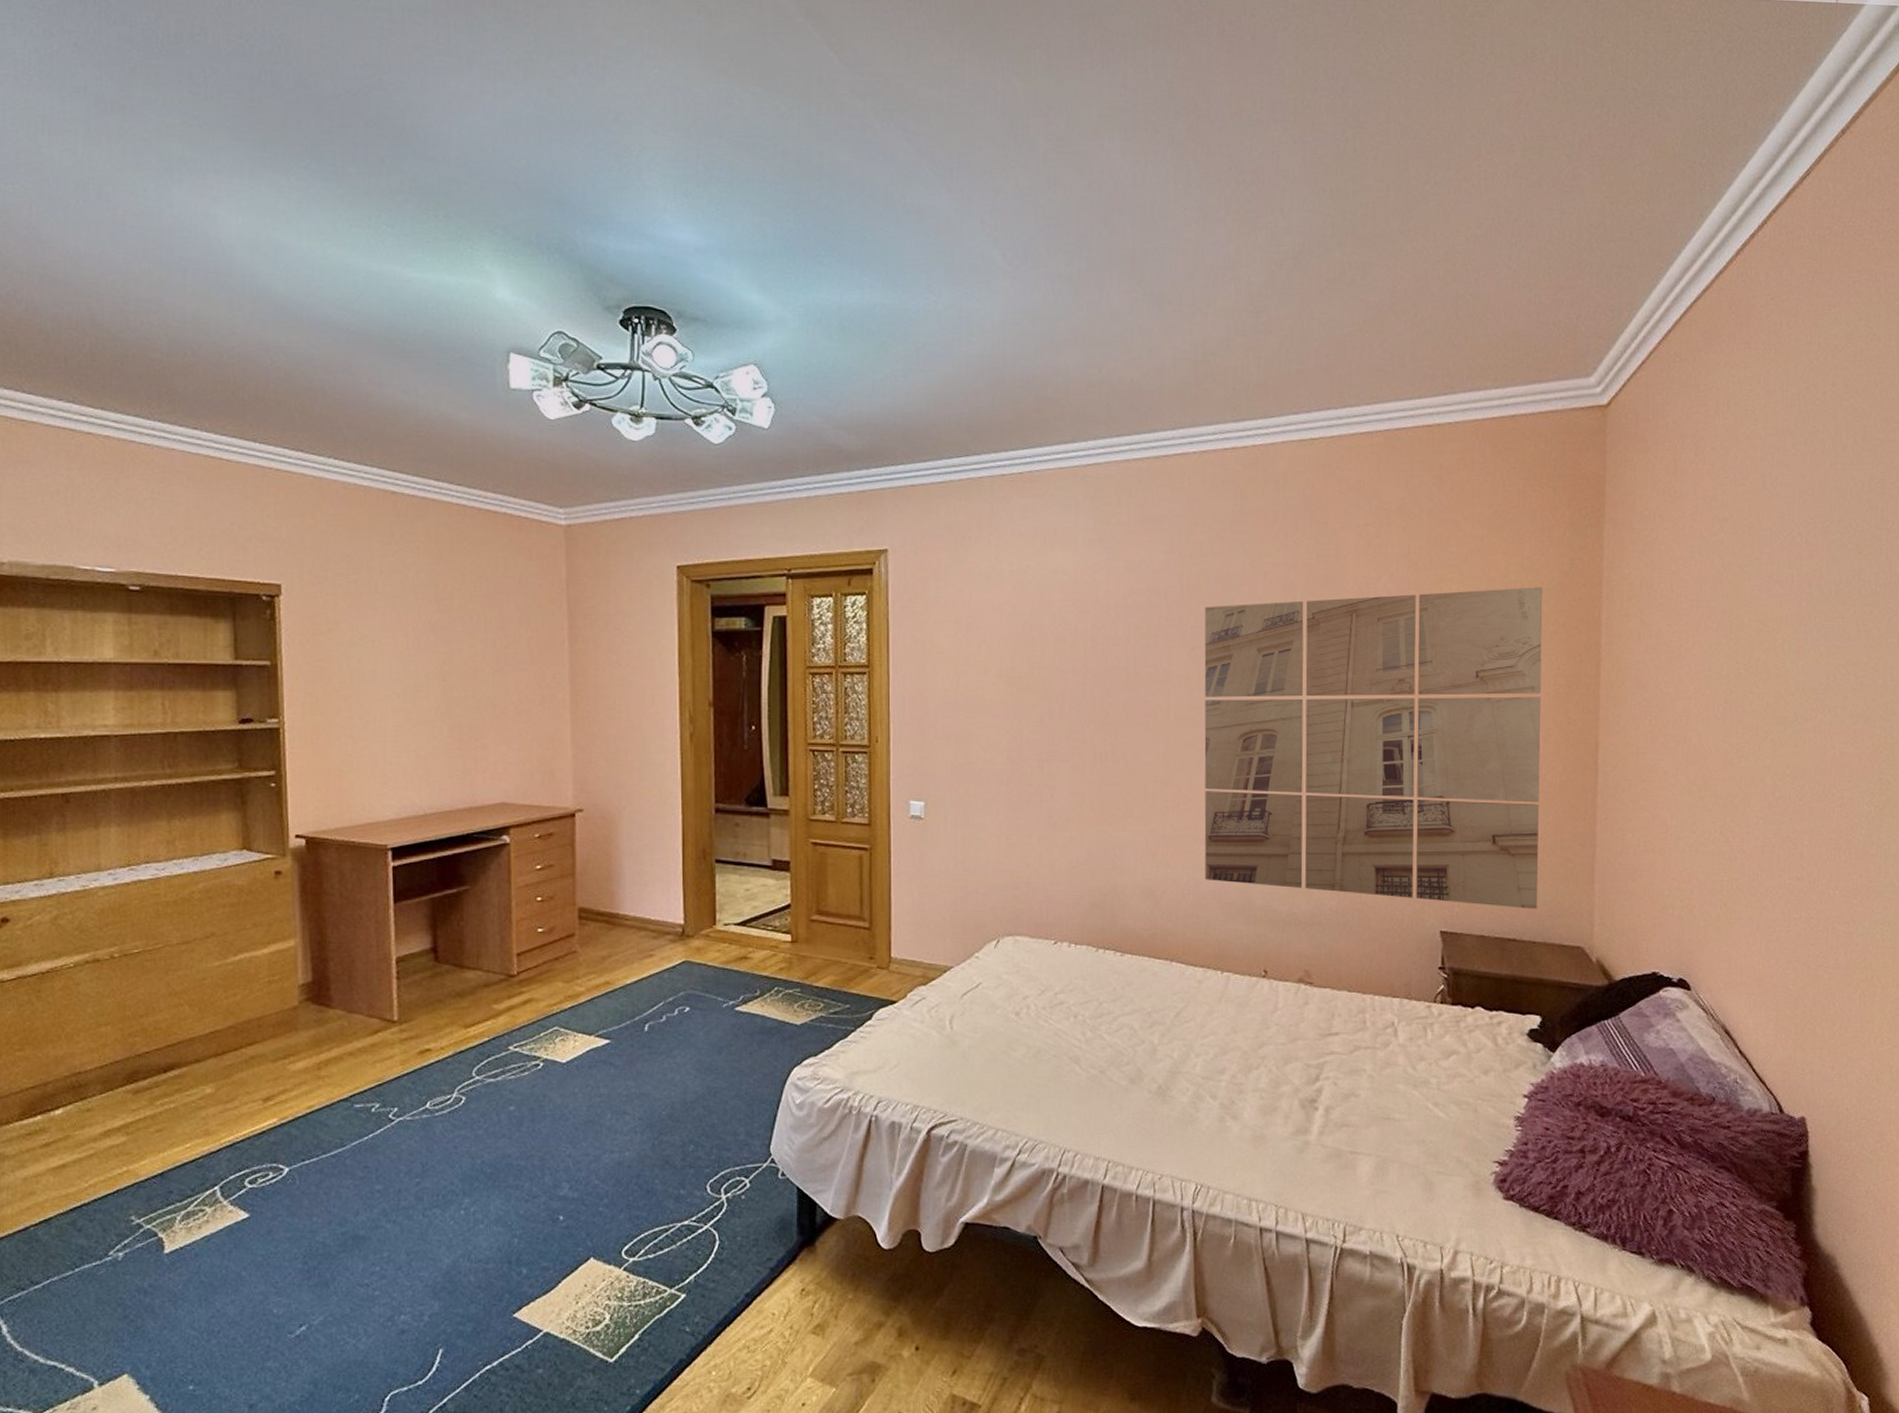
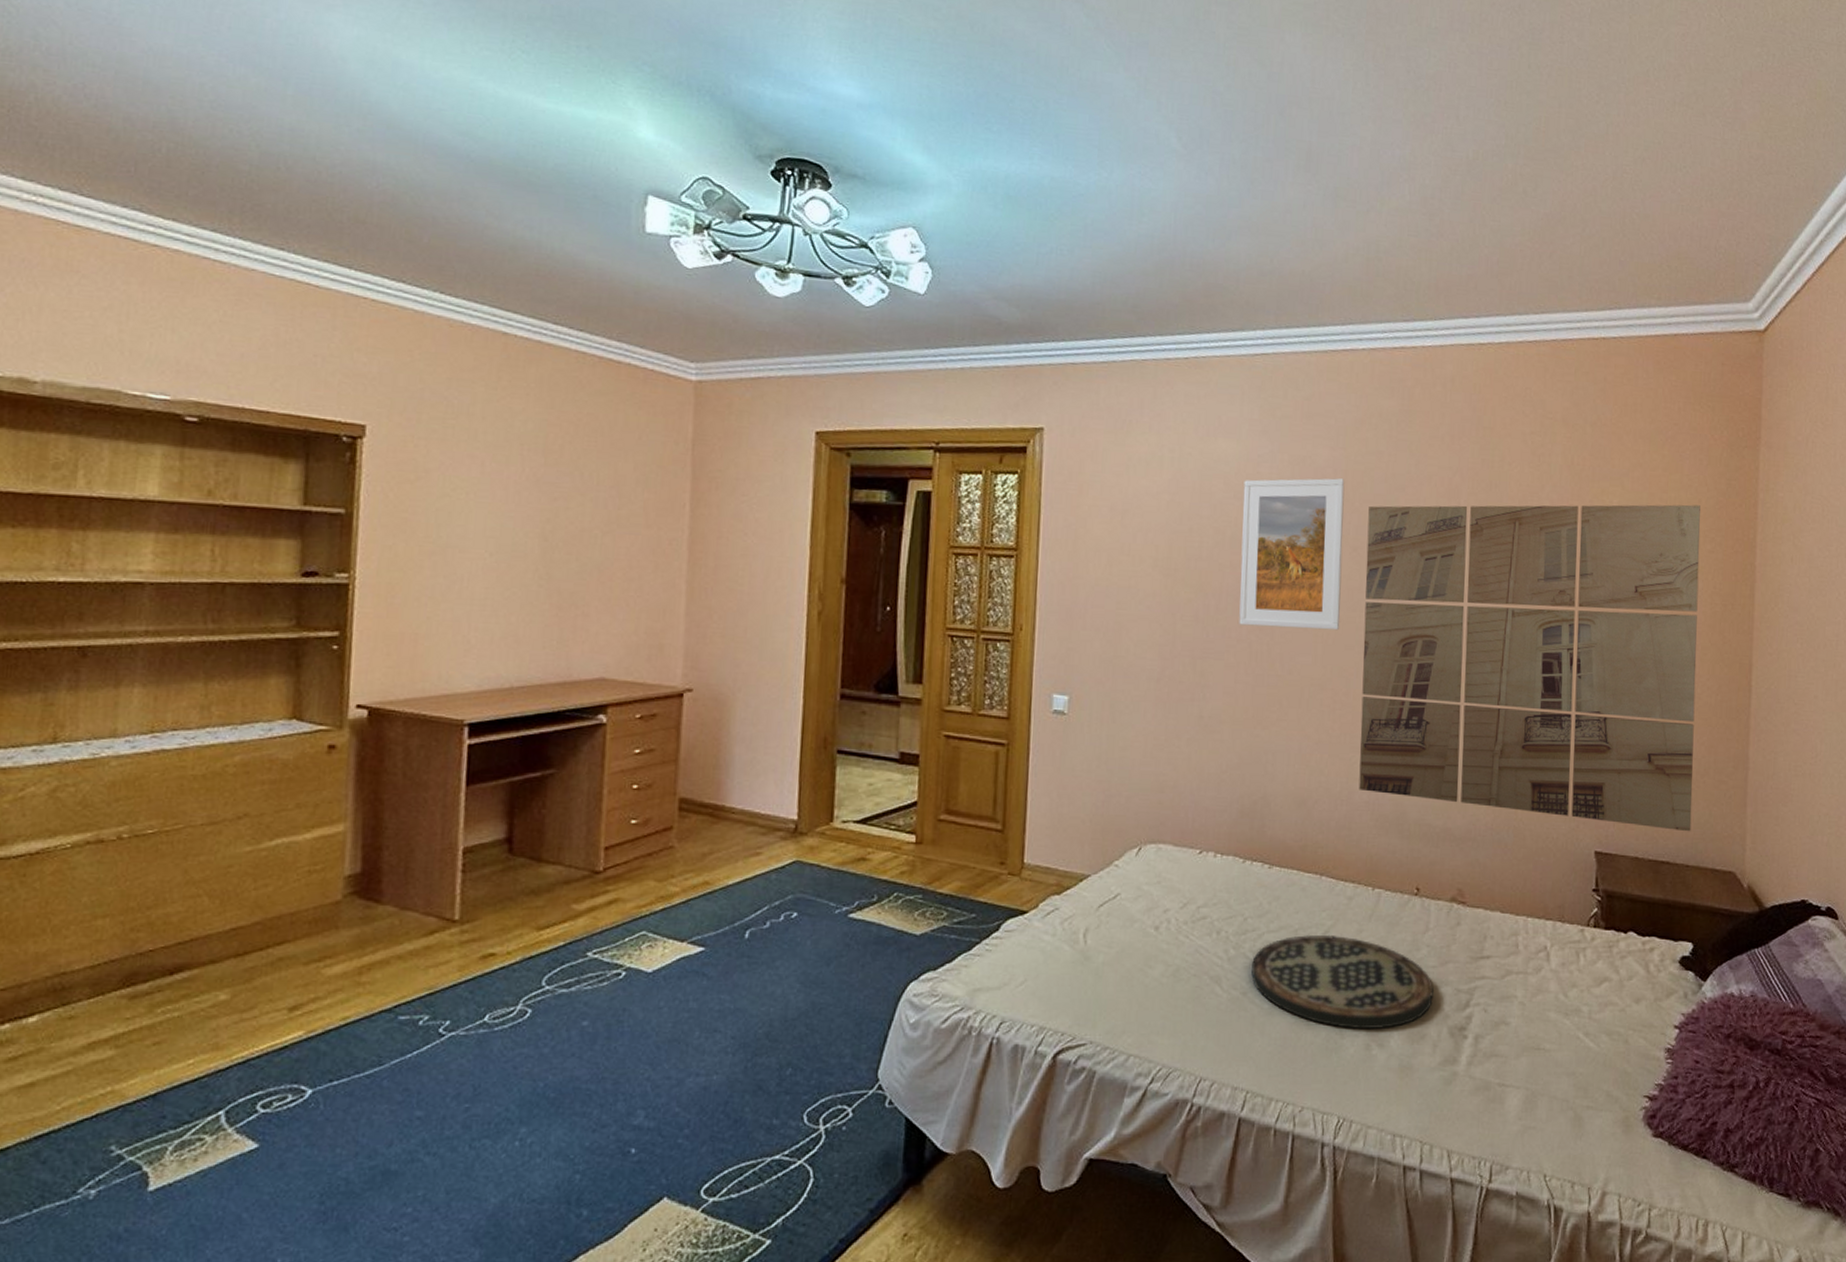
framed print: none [1081,581,1181,729] -> present [1239,478,1345,631]
tray: none [1108,1016,1284,1103] -> present [1251,934,1434,1030]

